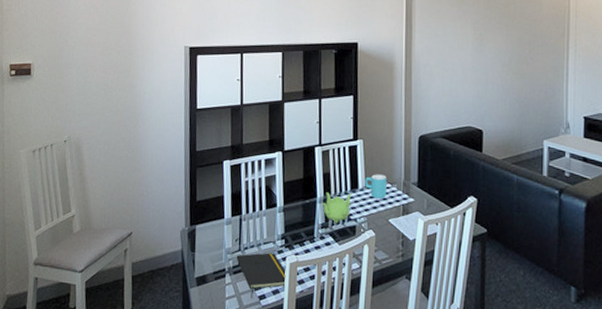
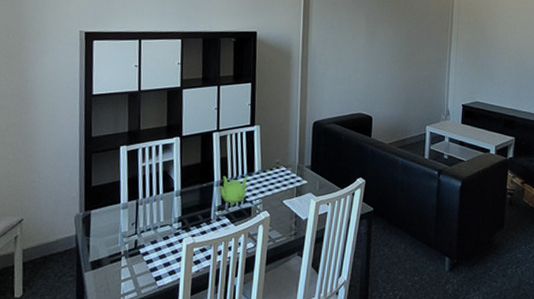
notepad: present [236,253,287,299] -> none [132,235,184,280]
cup: present [365,174,387,199] -> none [261,158,282,181]

